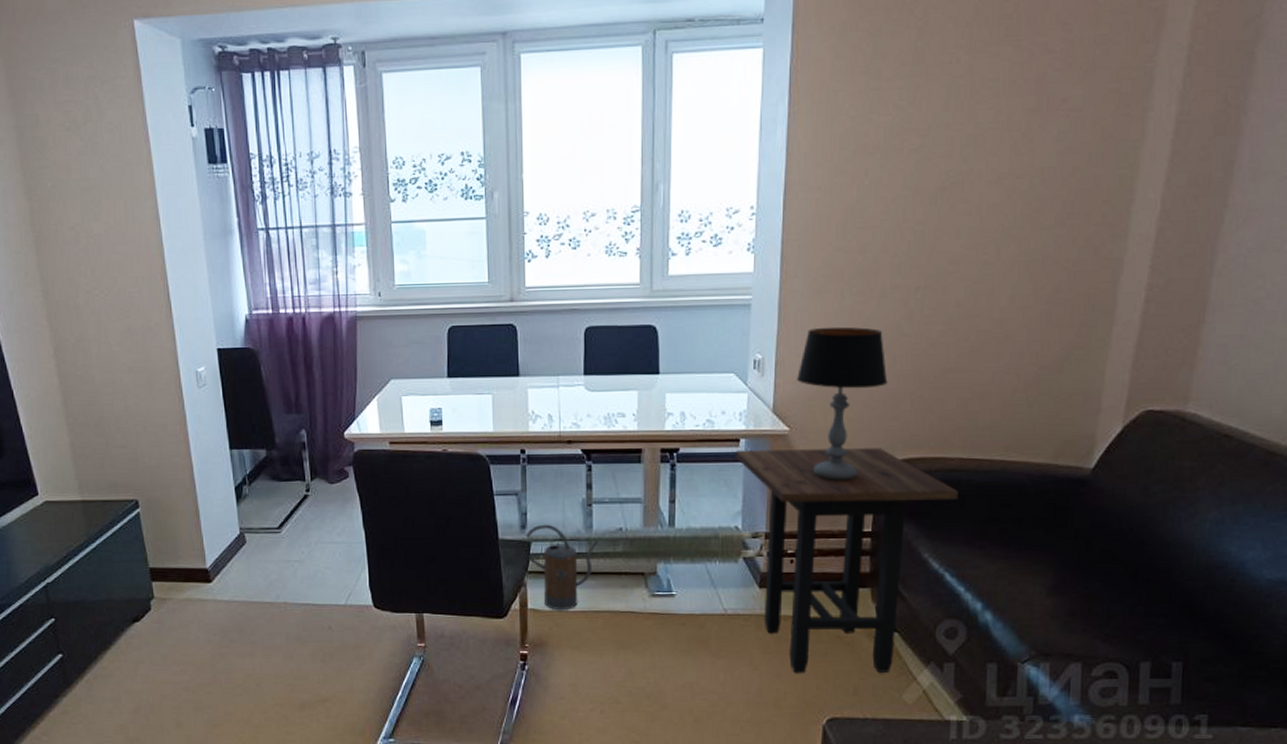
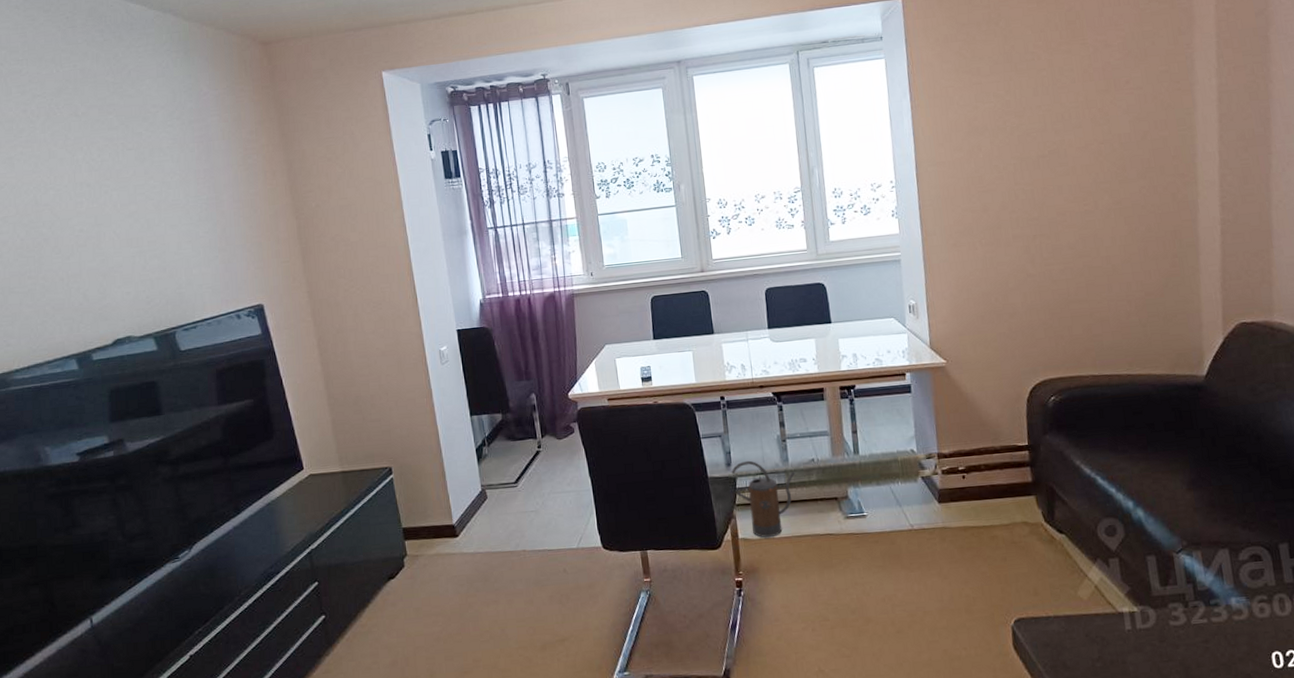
side table: present [735,448,958,673] -> none [903,371,1097,579]
table lamp: present [797,326,888,481] -> none [946,272,1023,403]

